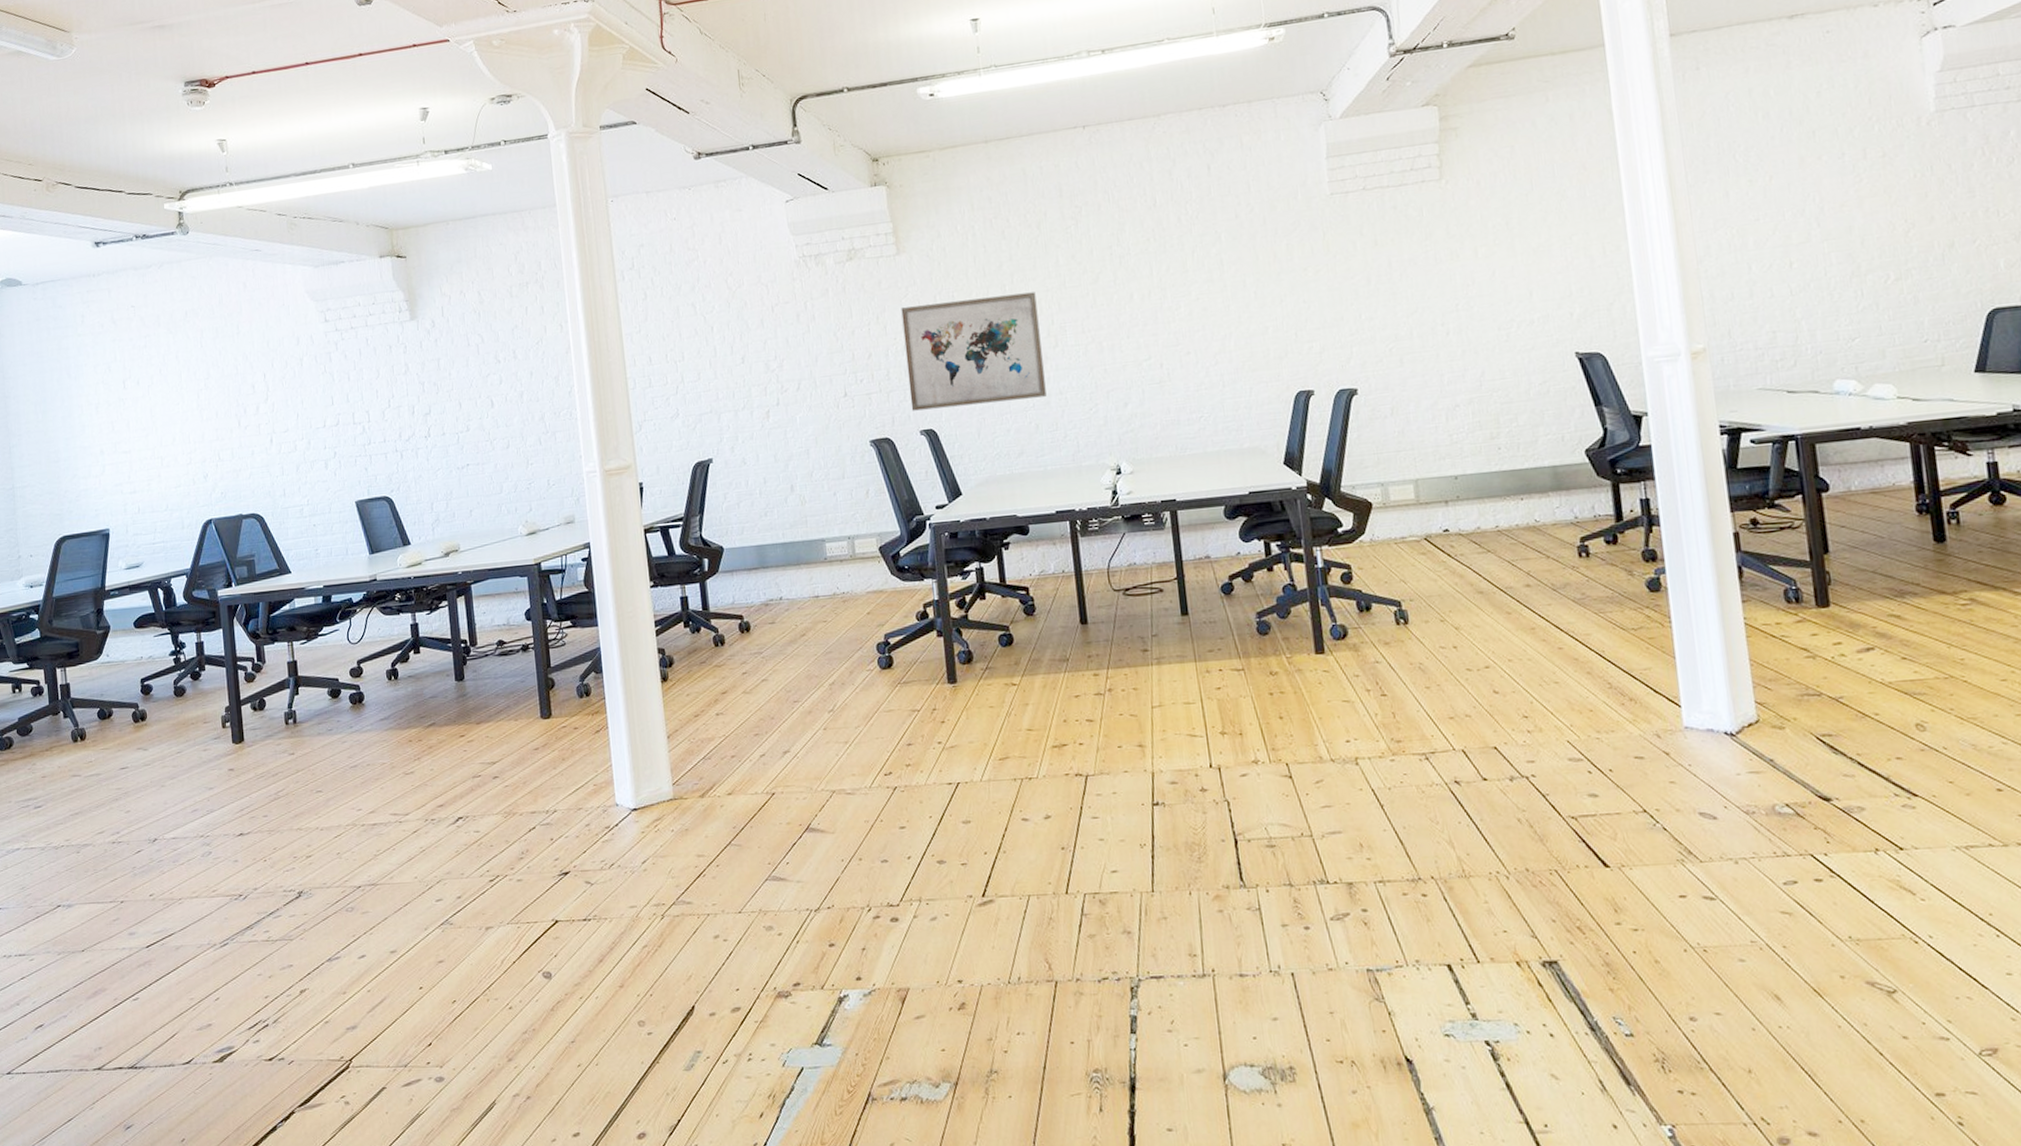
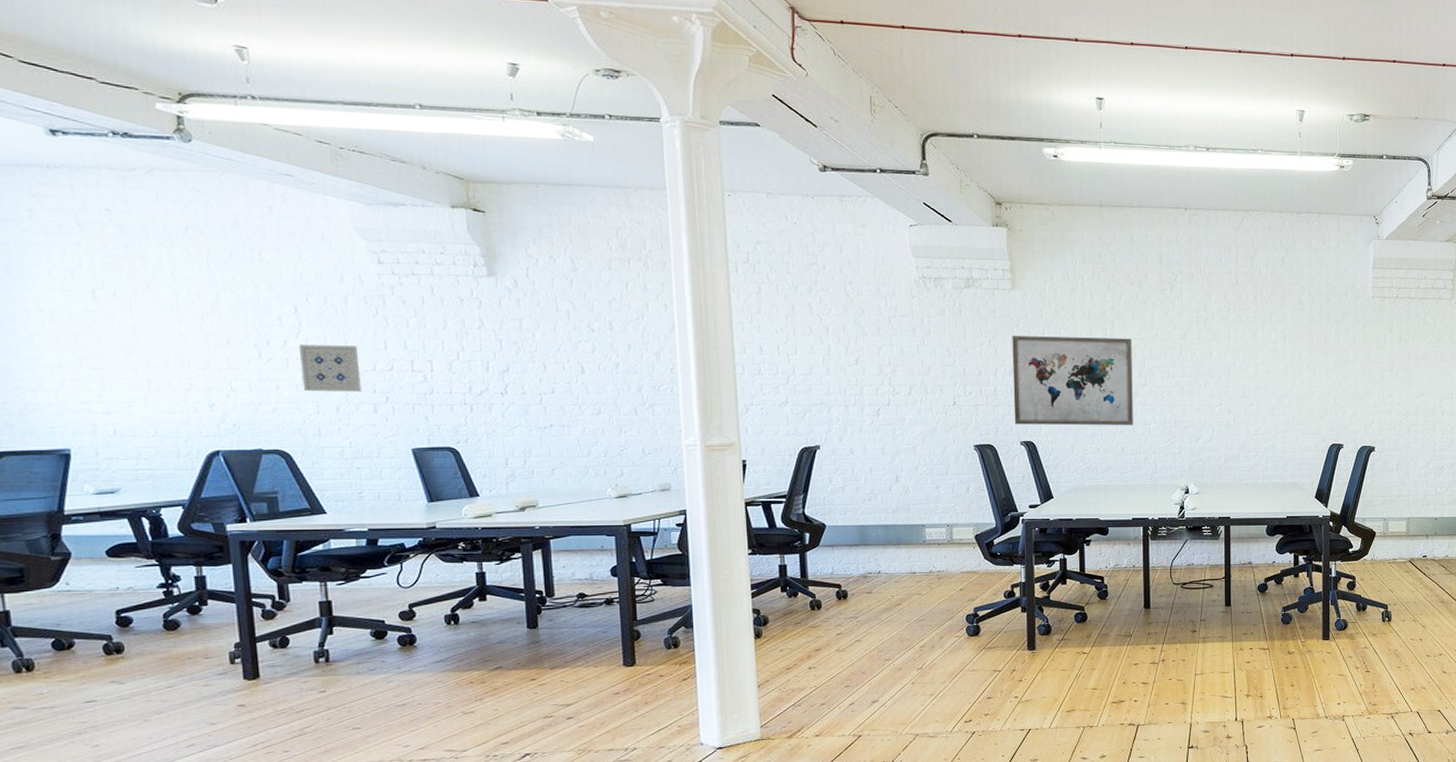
wall art: none [268,405,315,455] -> present [299,345,362,393]

